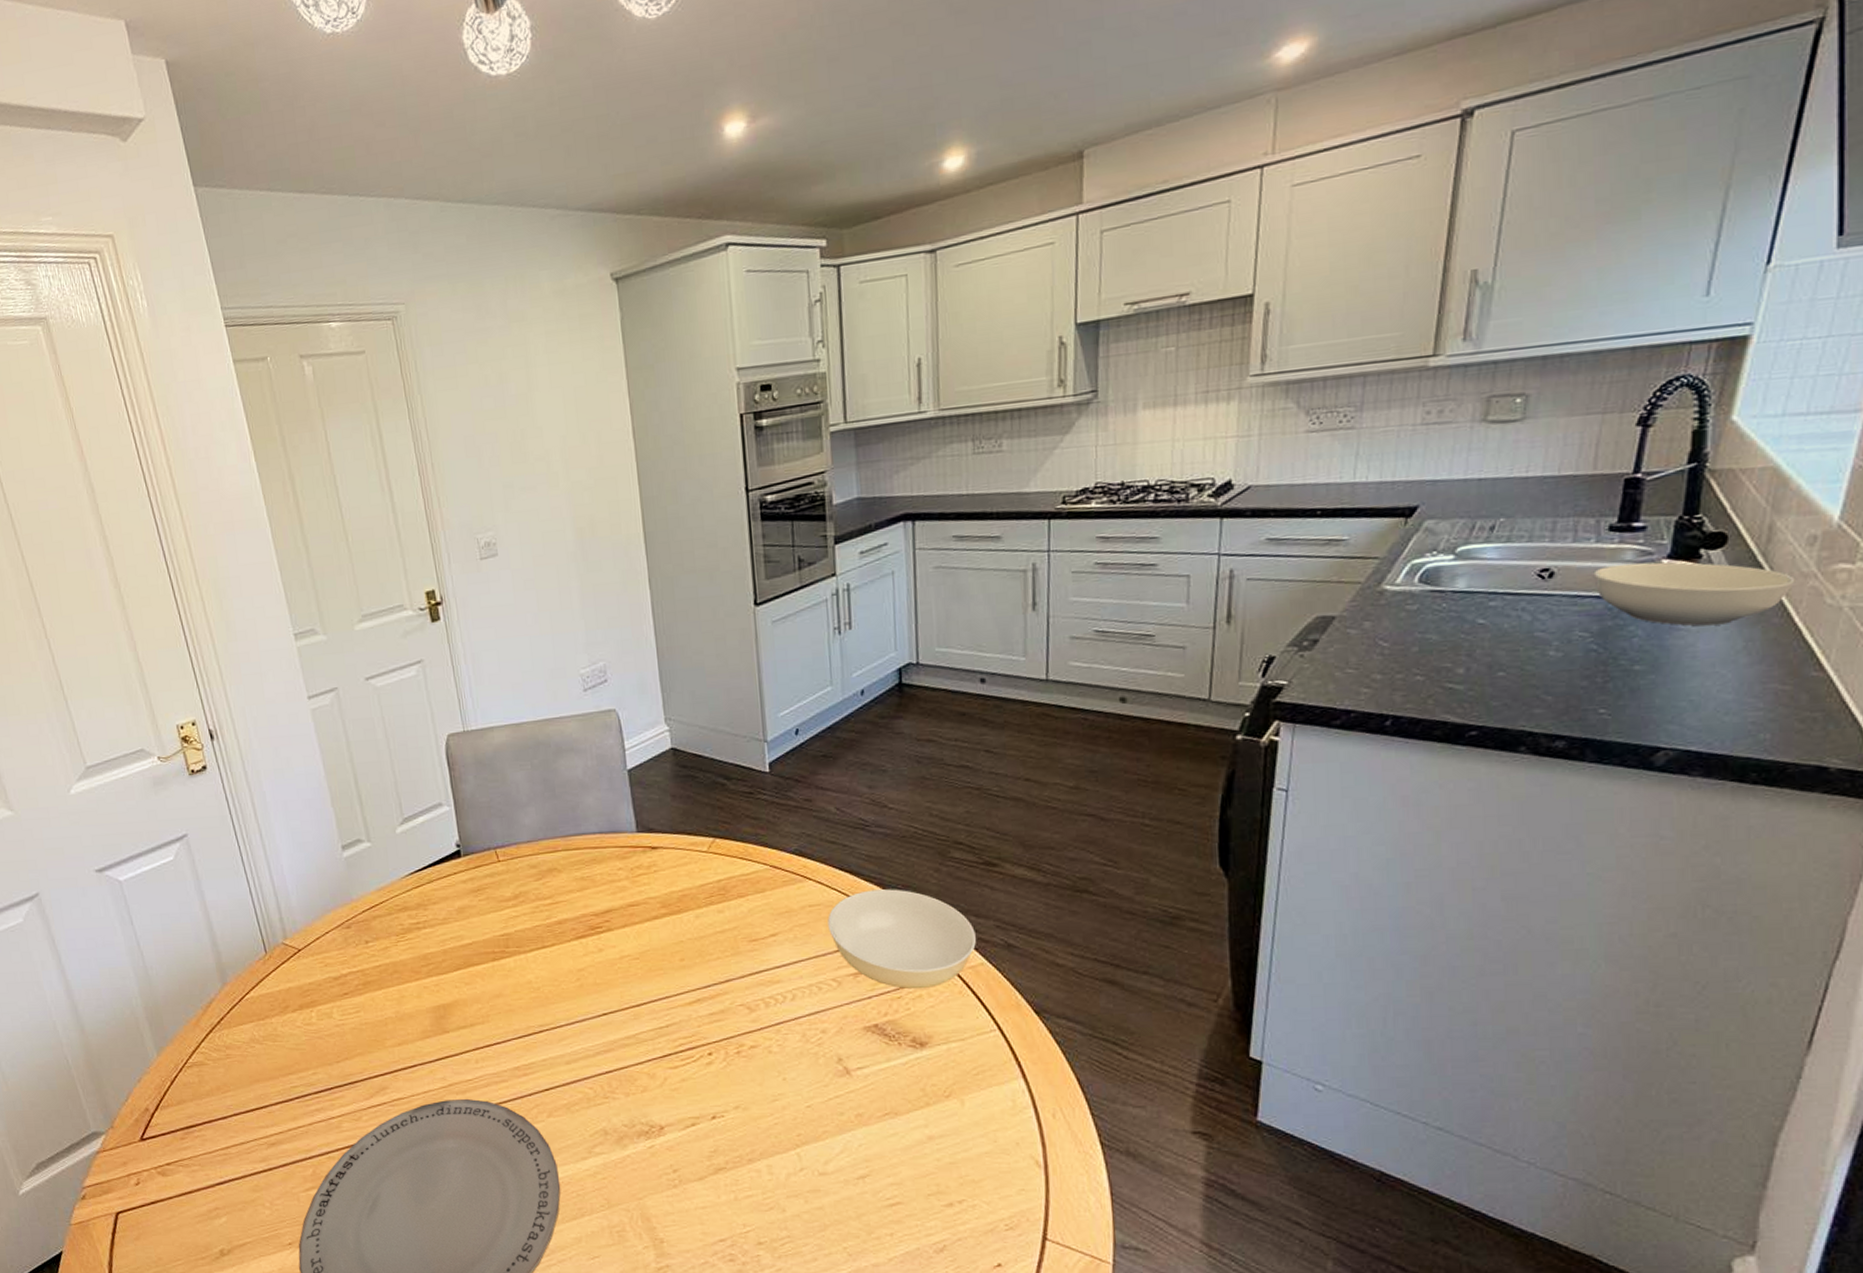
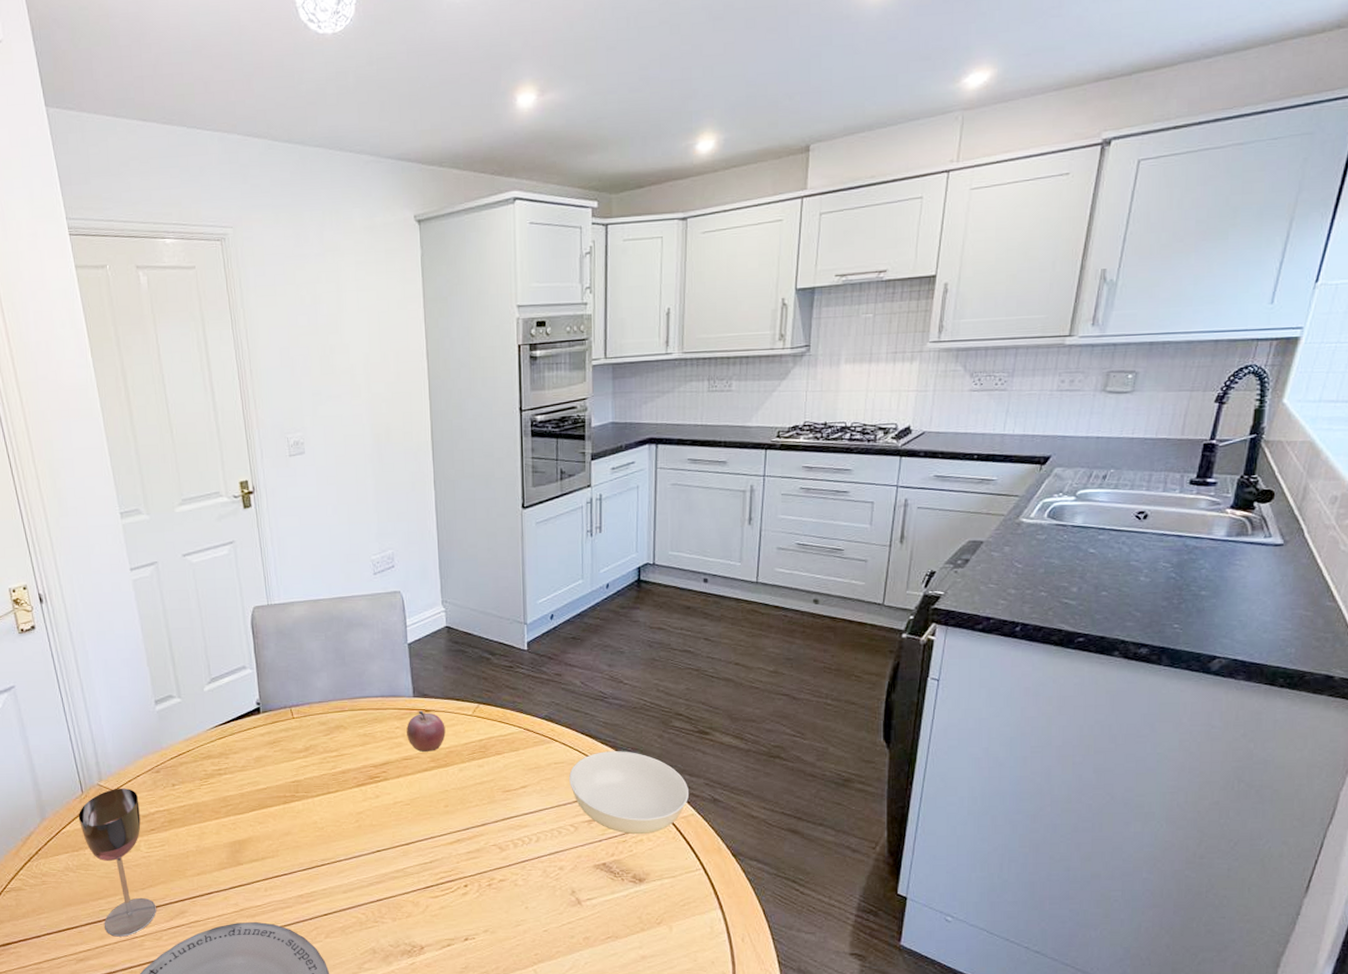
wineglass: none [262,947,354,1117] -> present [78,788,156,937]
fruit: none [631,847,677,896] -> present [406,710,446,752]
bowl: present [1593,562,1796,626] -> none [1176,510,1320,563]

